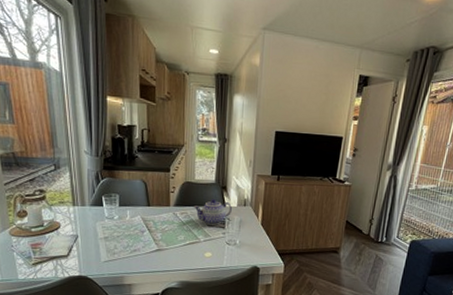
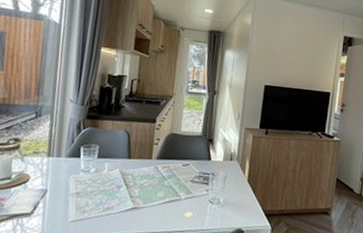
teapot: present [193,199,232,225] -> none [176,152,218,181]

